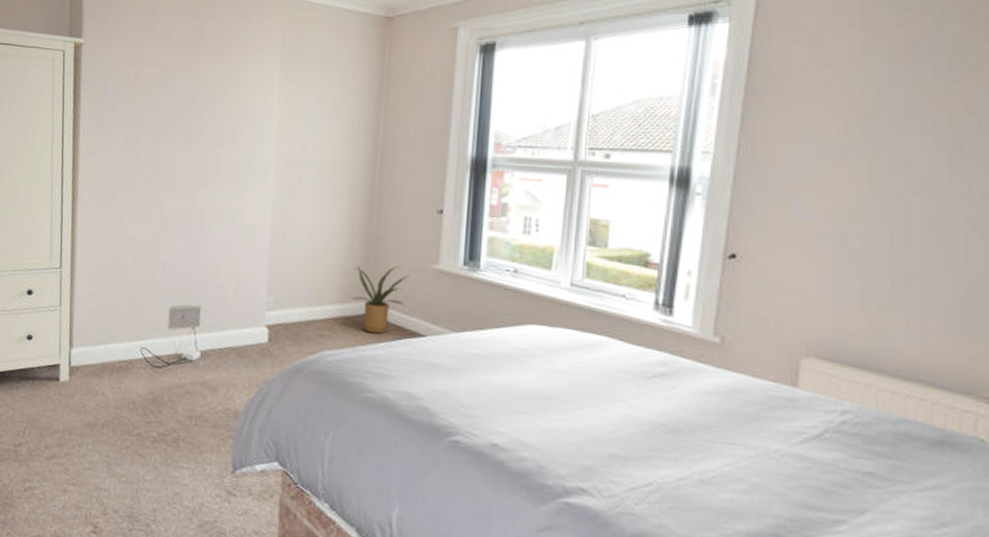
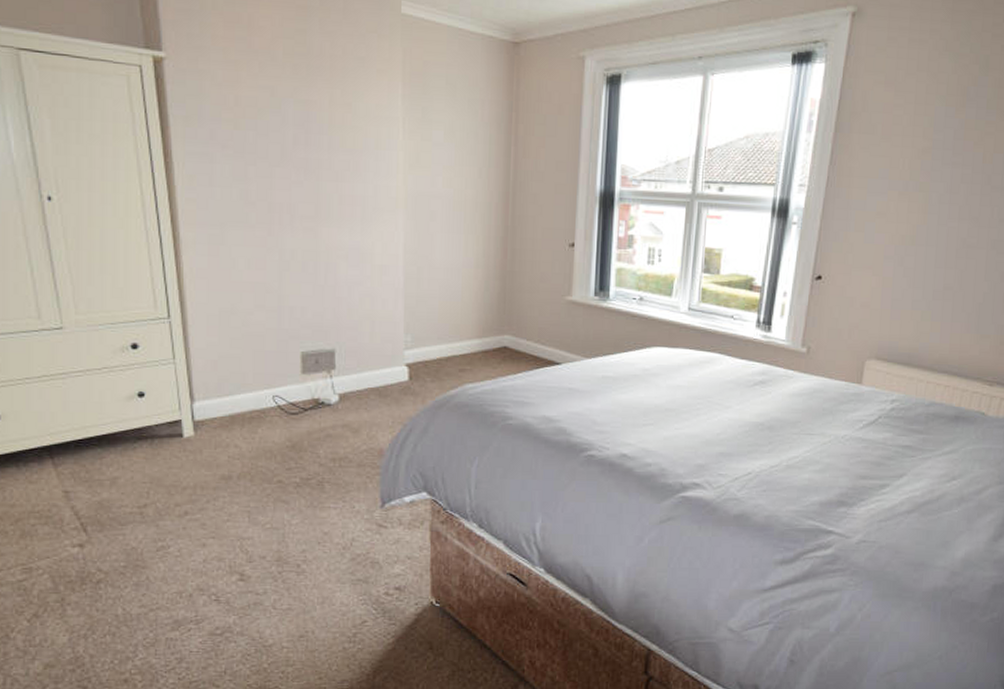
house plant: present [351,265,409,334] -> none [489,299,544,365]

